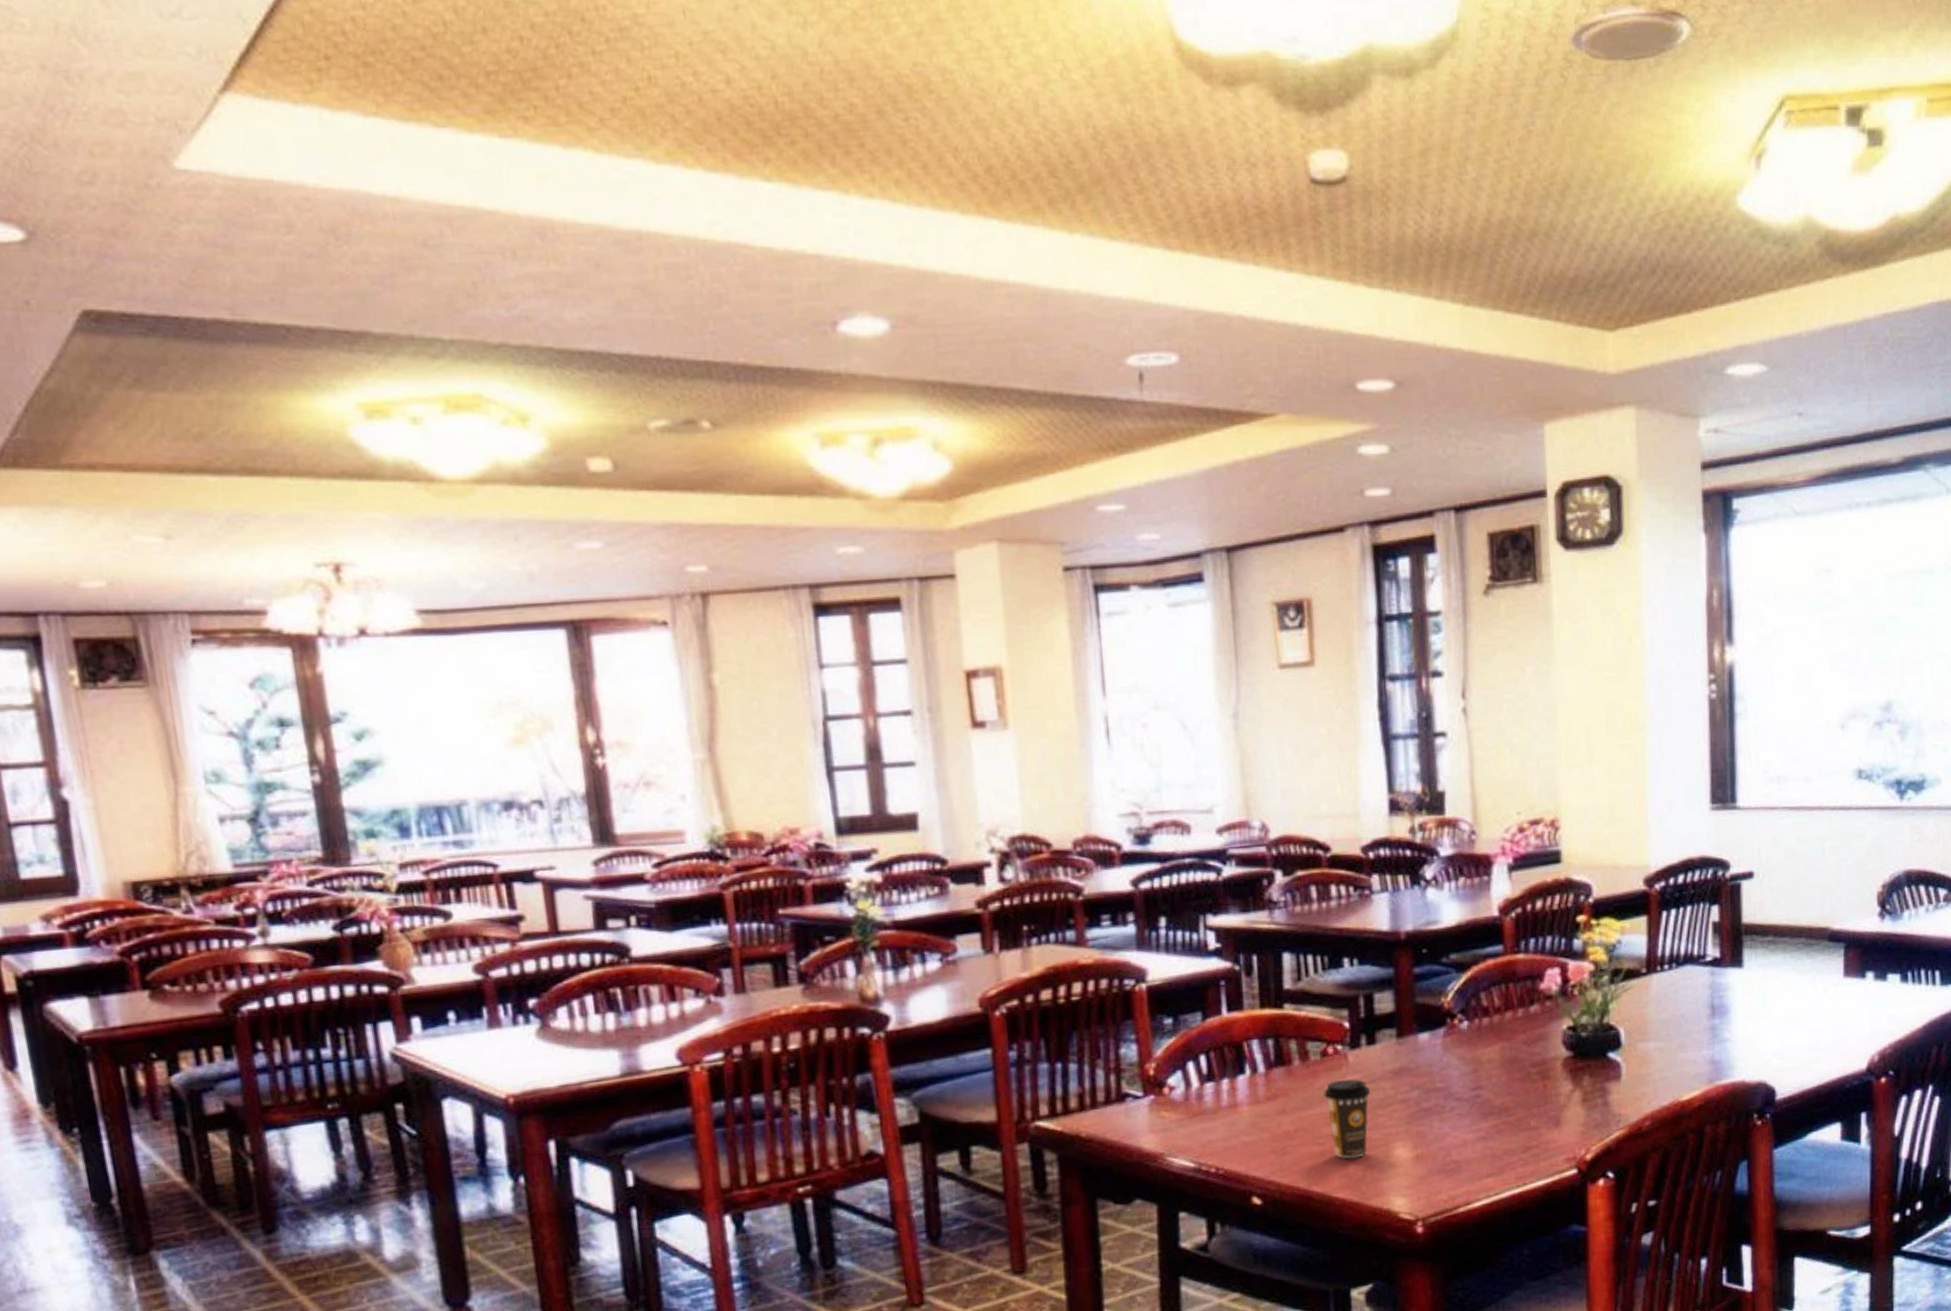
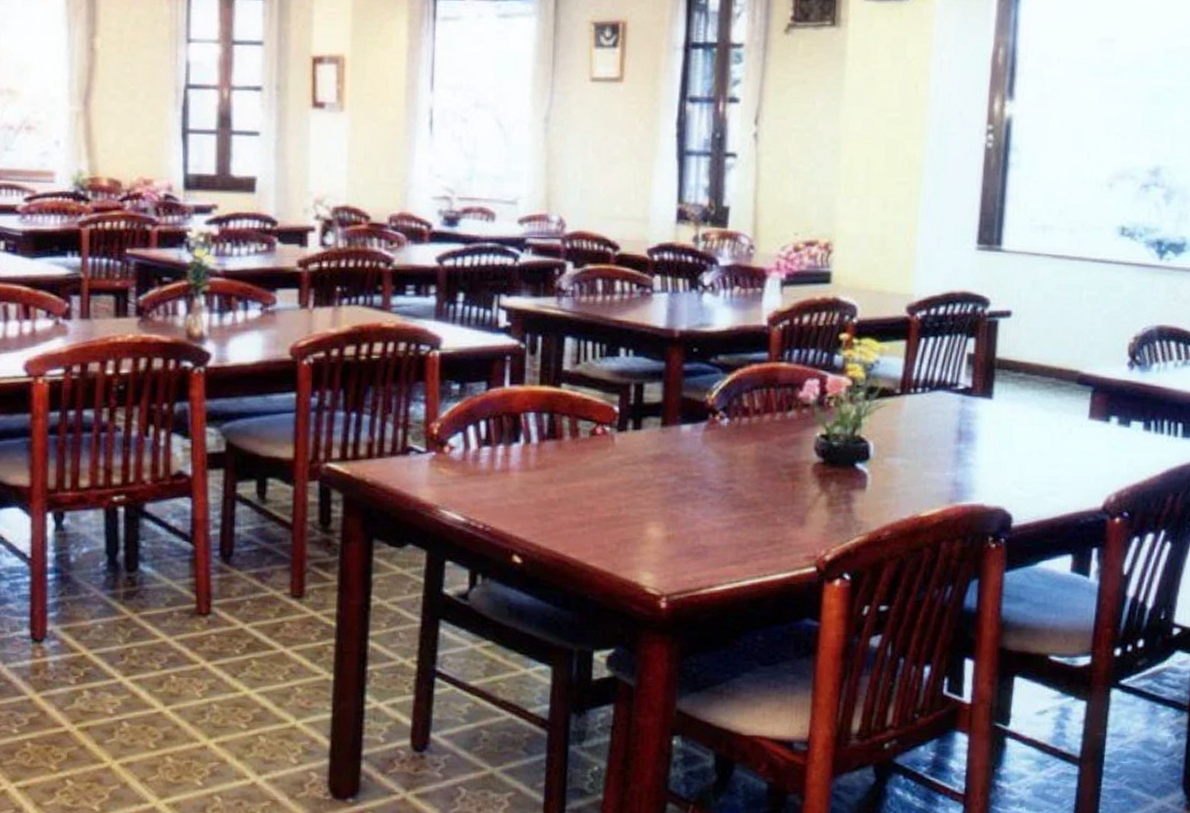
coffee cup: present [1323,1079,1371,1159] -> none [589,459,632,532]

